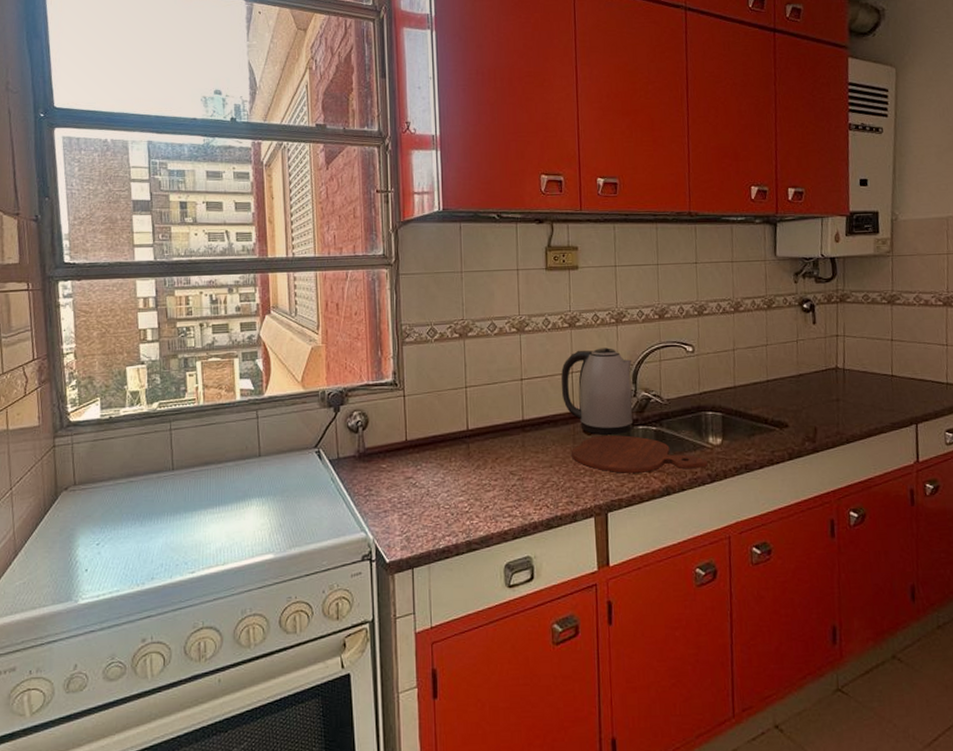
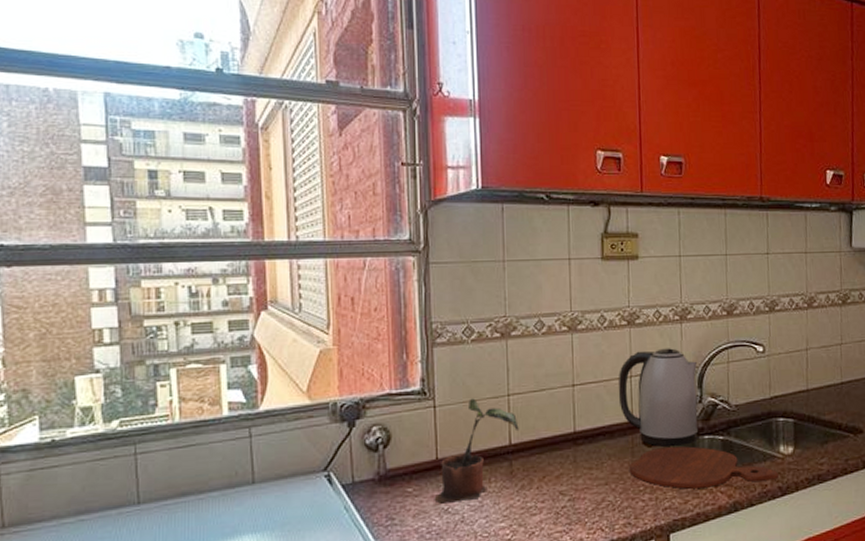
potted plant: none [404,389,475,478] -> present [434,398,519,504]

